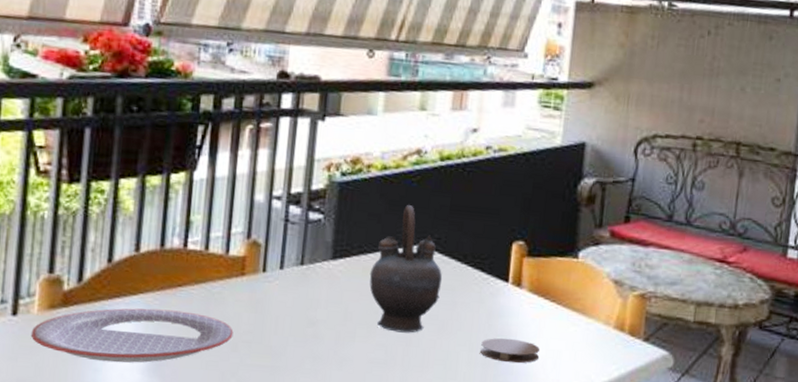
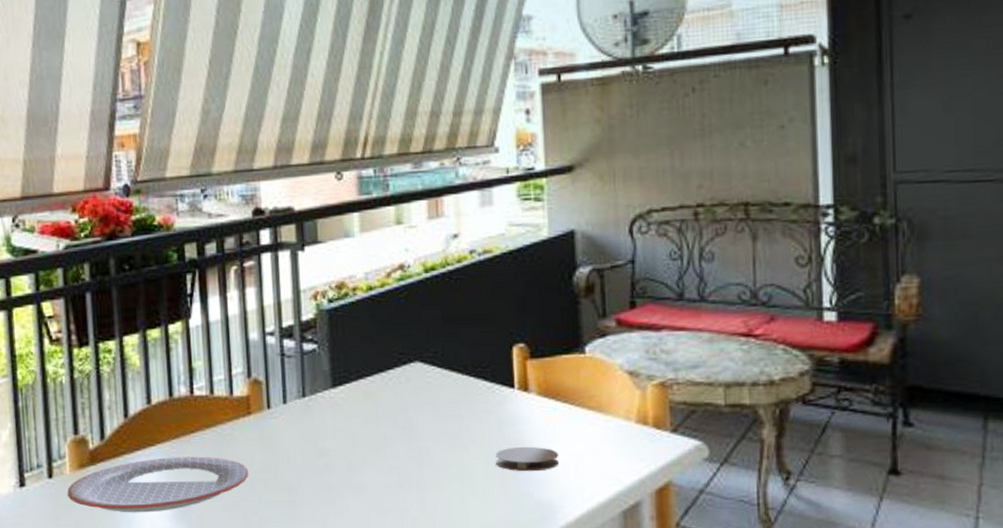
teapot: present [369,205,443,333] -> none [371,322,446,453]

